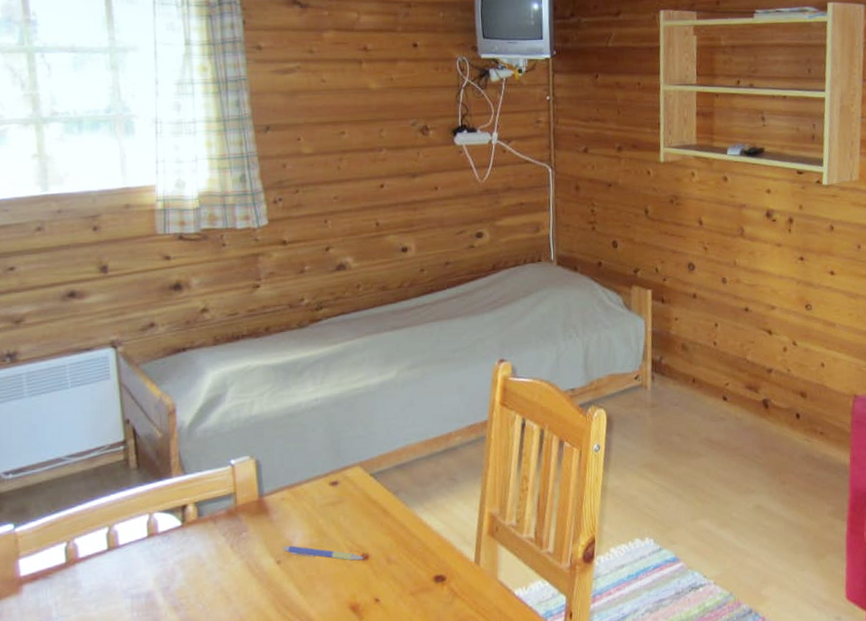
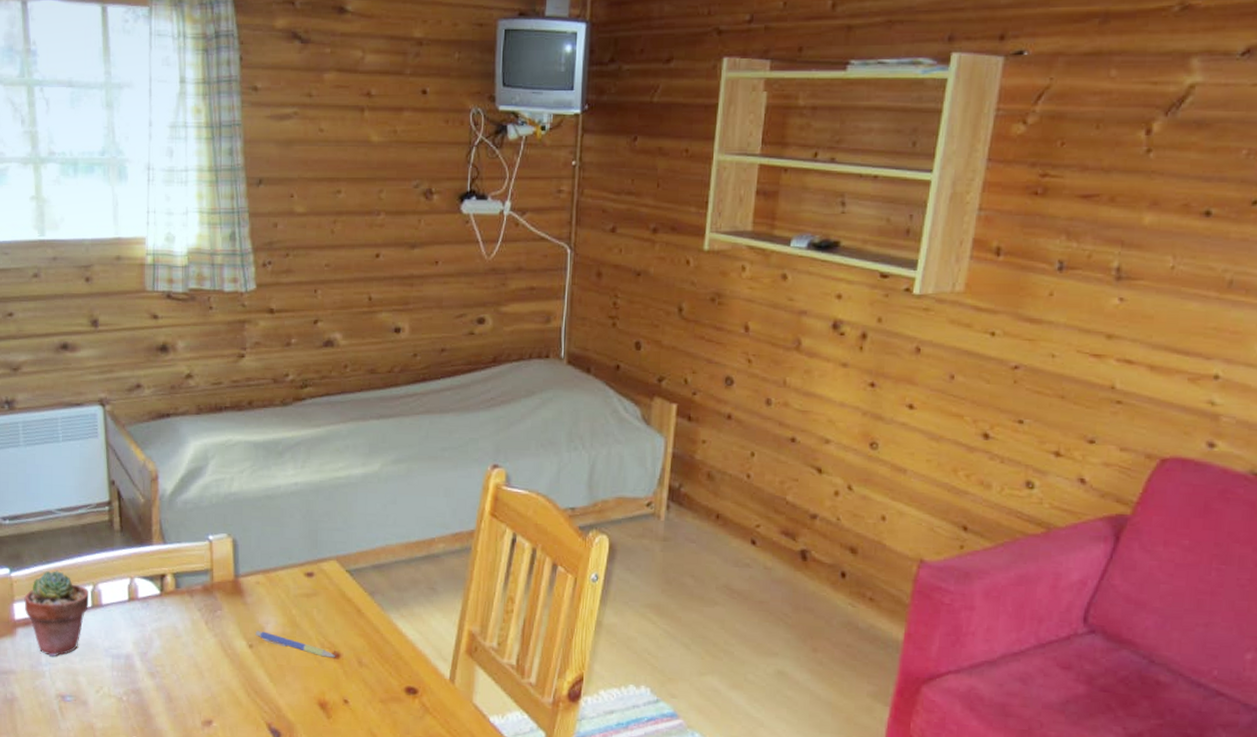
potted succulent: none [31,517,105,609] -> present [24,570,90,657]

